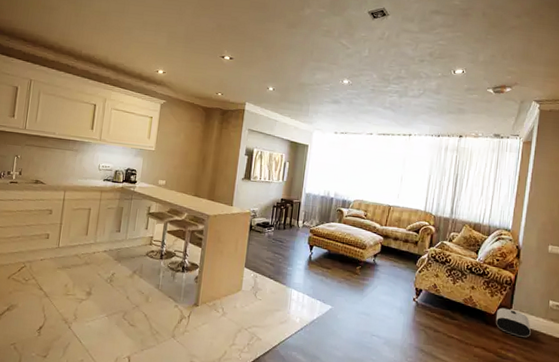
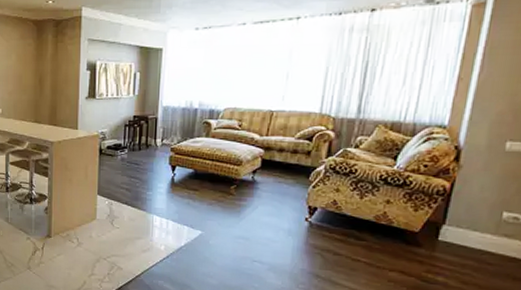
air purifier: present [496,307,531,338] -> none [421,223,472,258]

